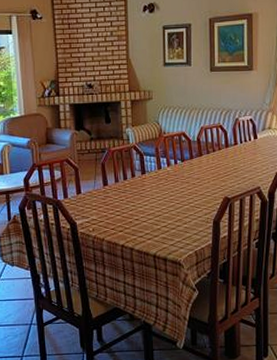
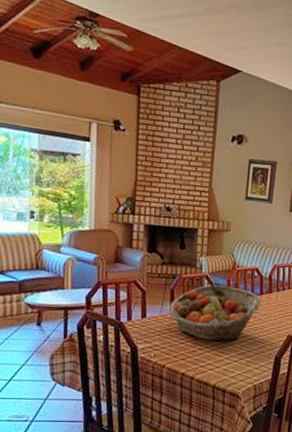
fruit basket: none [102,154,191,210] -> present [169,285,261,341]

